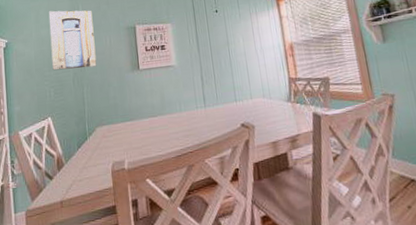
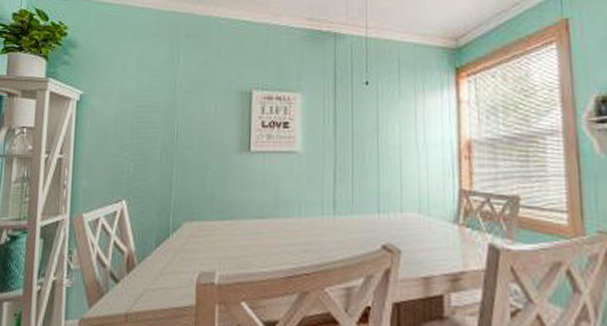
wall art: present [48,10,97,71] -> none [136,58,196,140]

